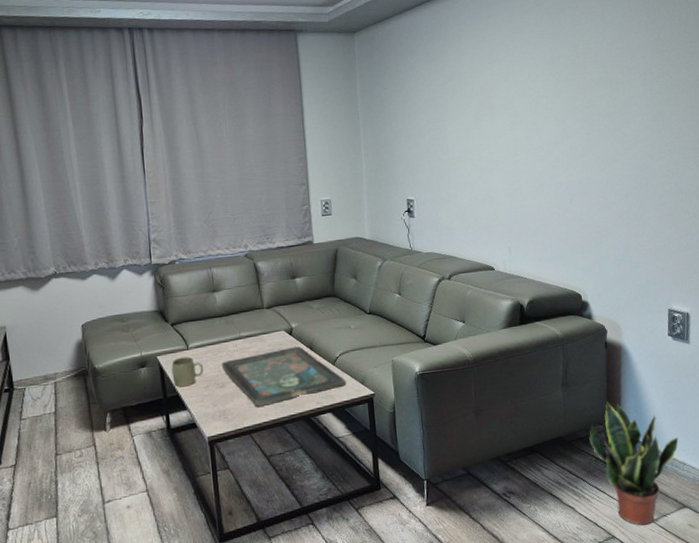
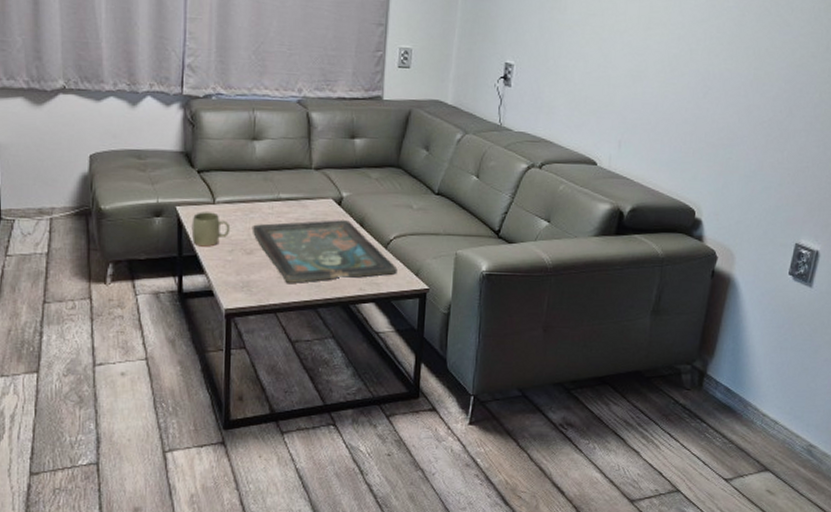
potted plant: present [589,401,679,526] -> none [671,339,776,483]

